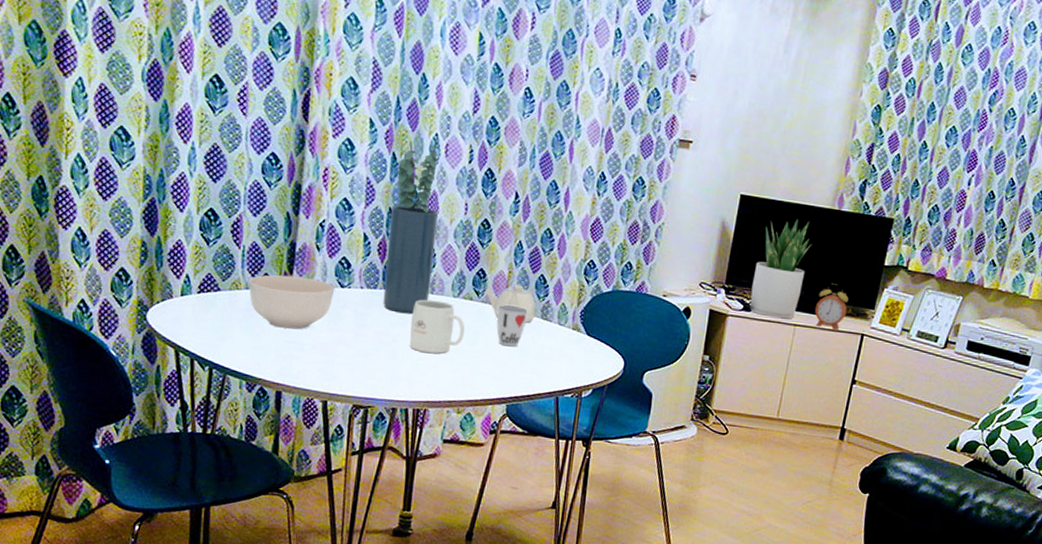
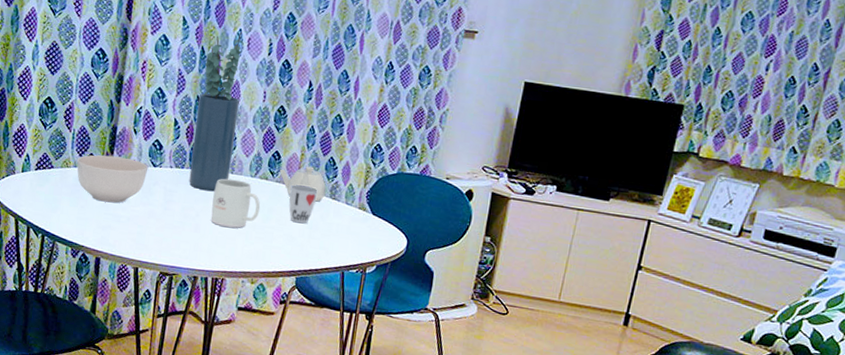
planter: present [749,219,811,319] -> none [532,106,596,204]
alarm clock: present [814,283,849,331] -> none [599,169,635,216]

